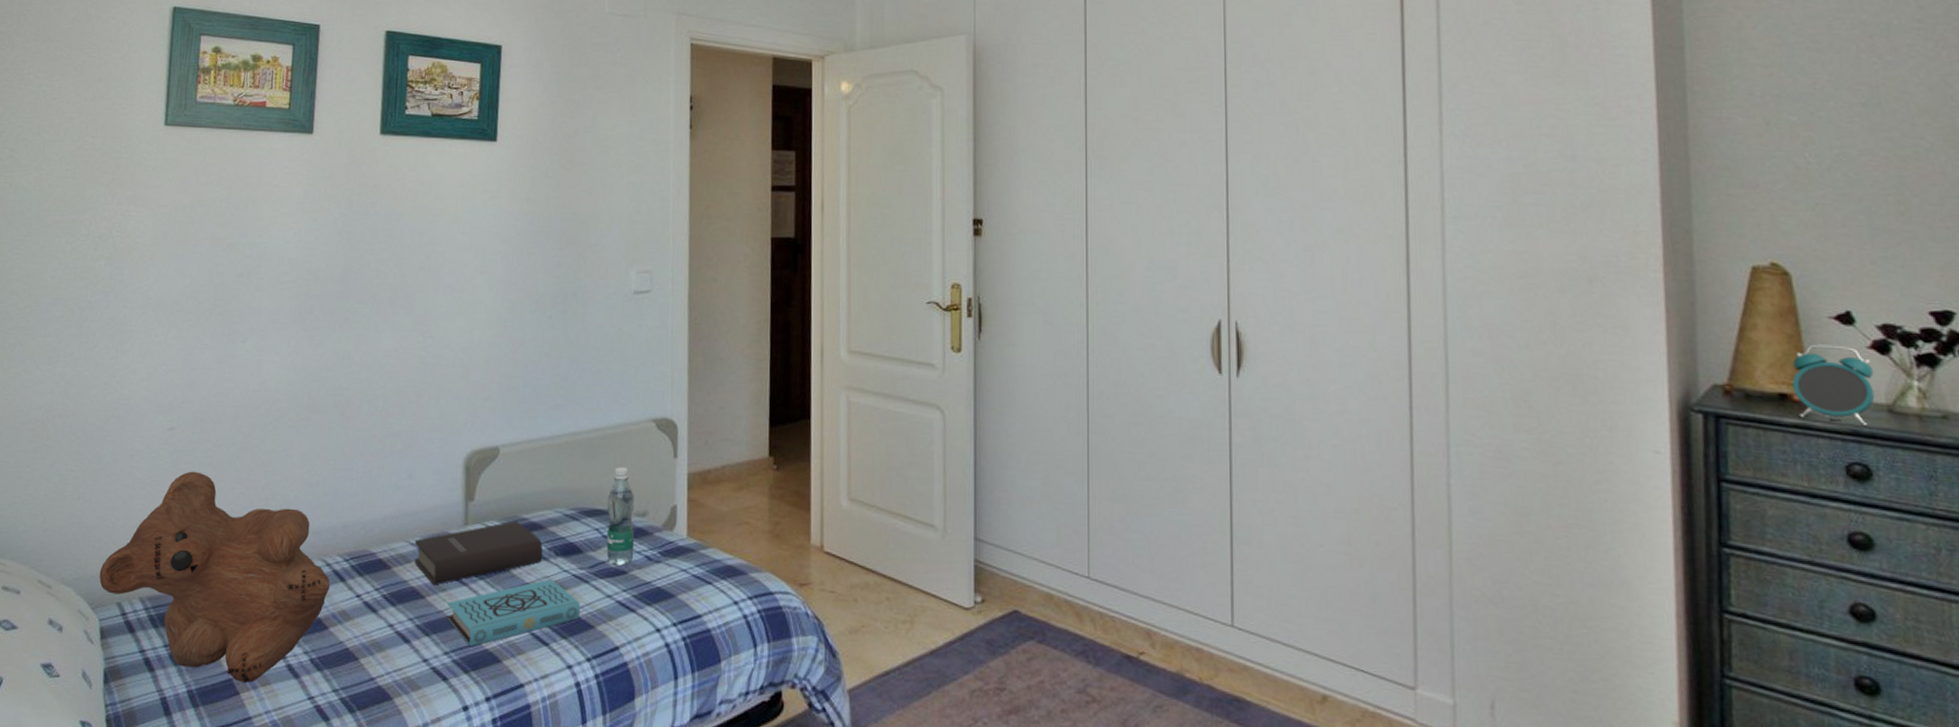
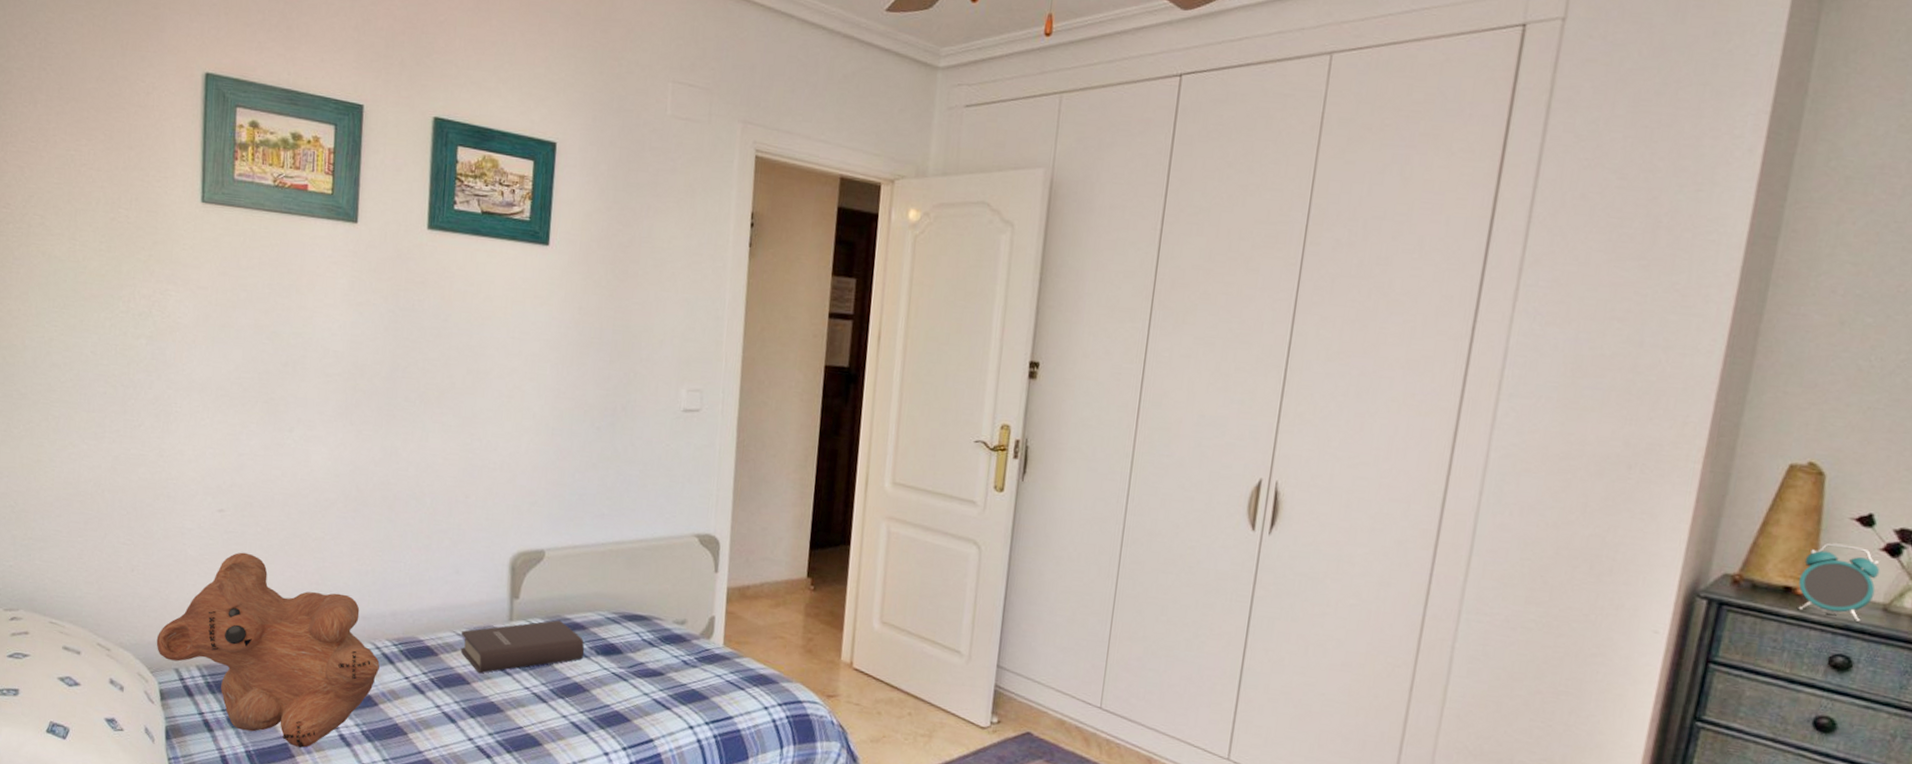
book: present [447,578,581,647] -> none [491,674,619,731]
bottle: present [606,466,635,566] -> none [645,577,675,668]

